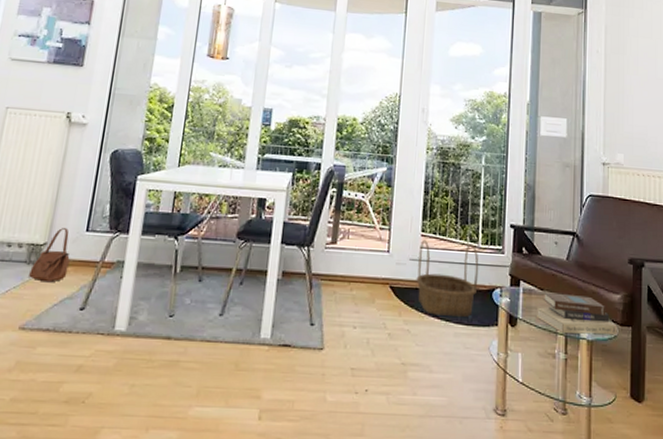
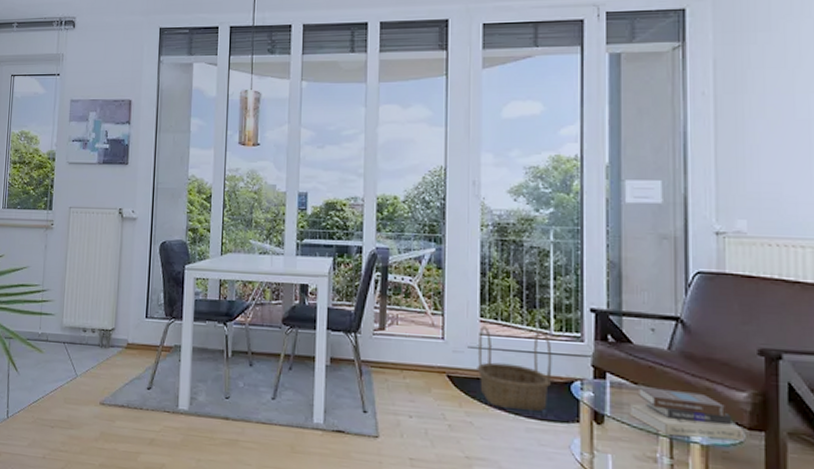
handbag: present [29,228,70,283] -> none [103,315,134,364]

